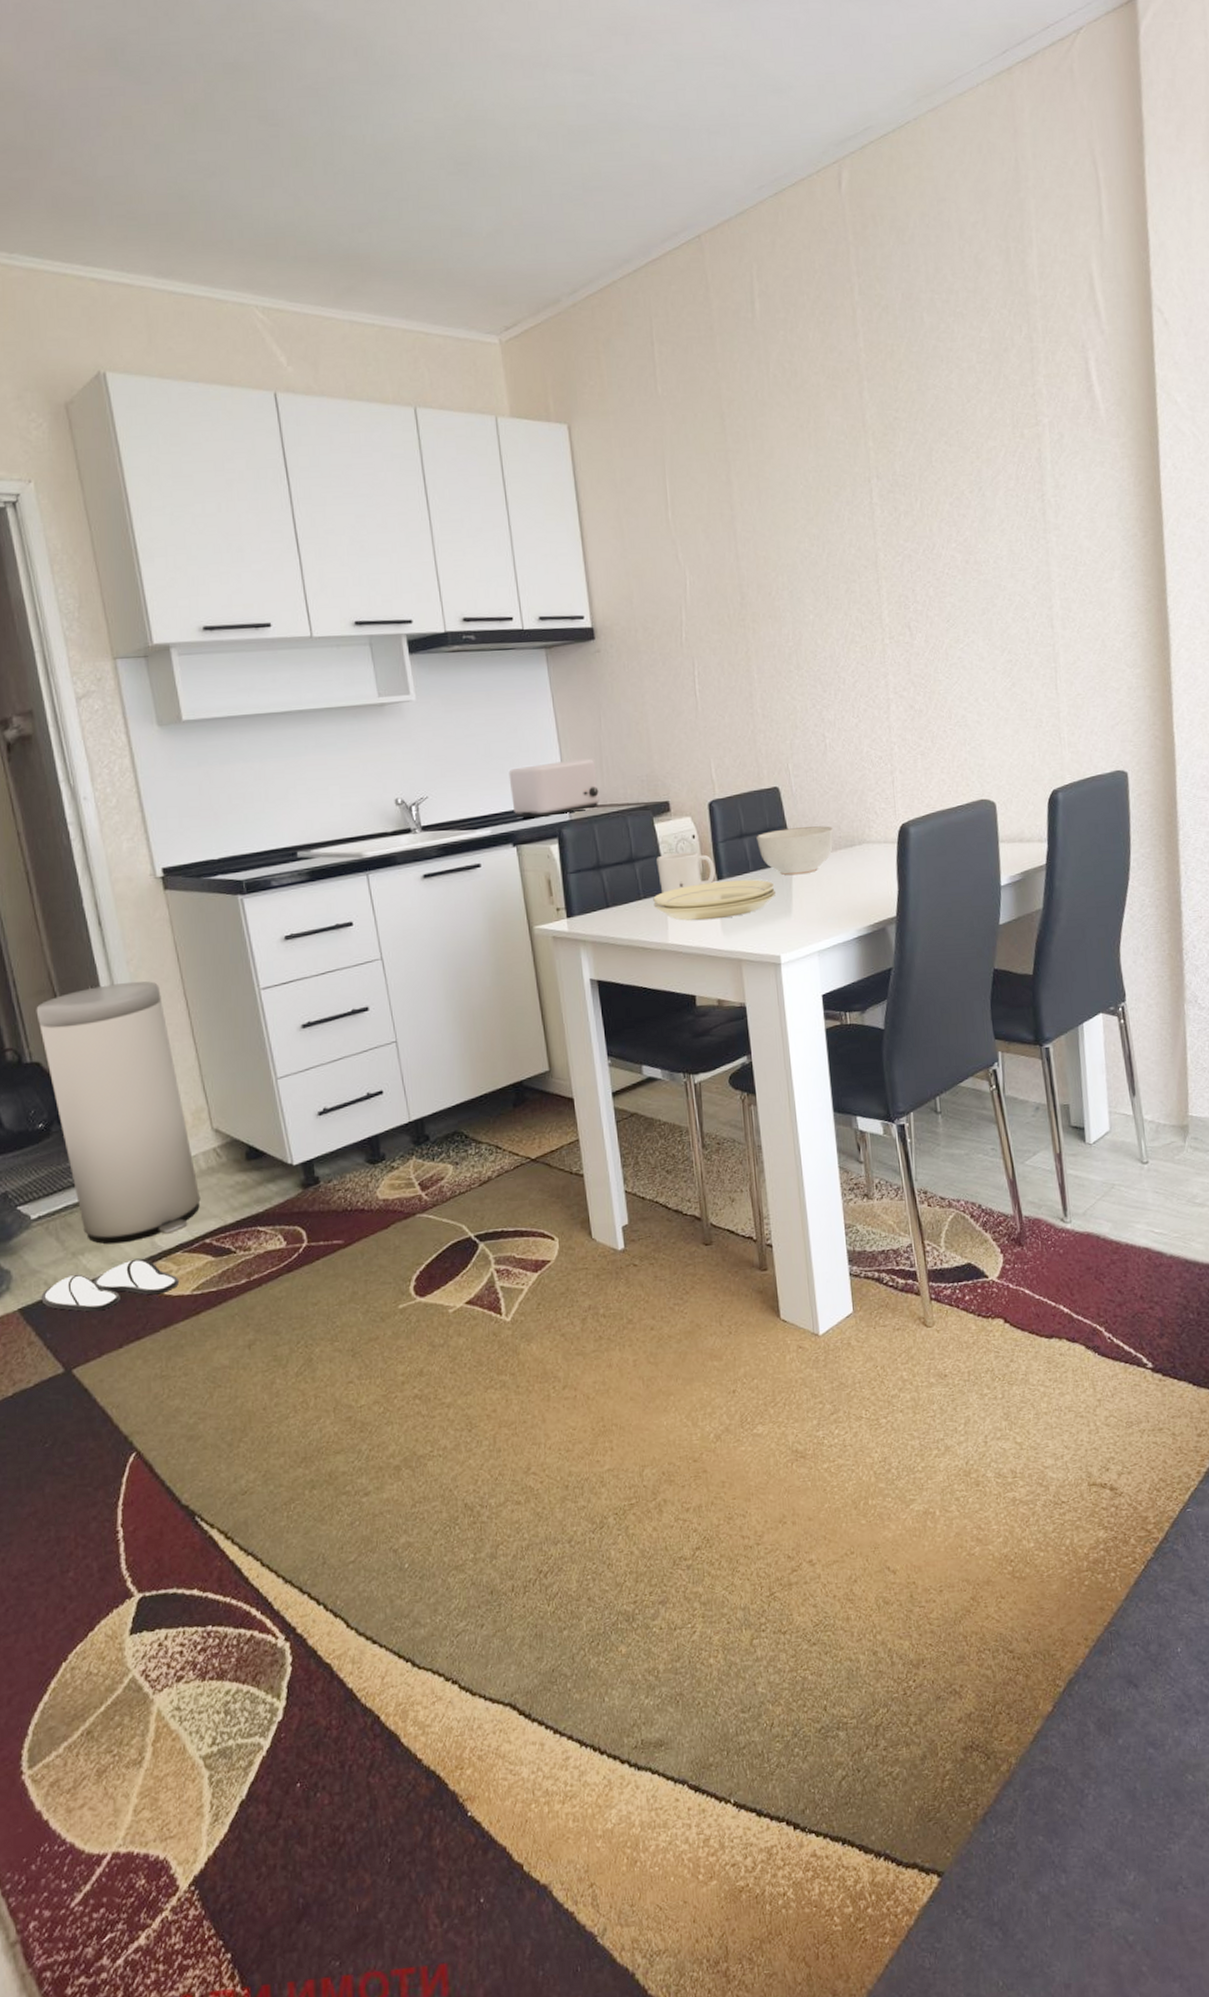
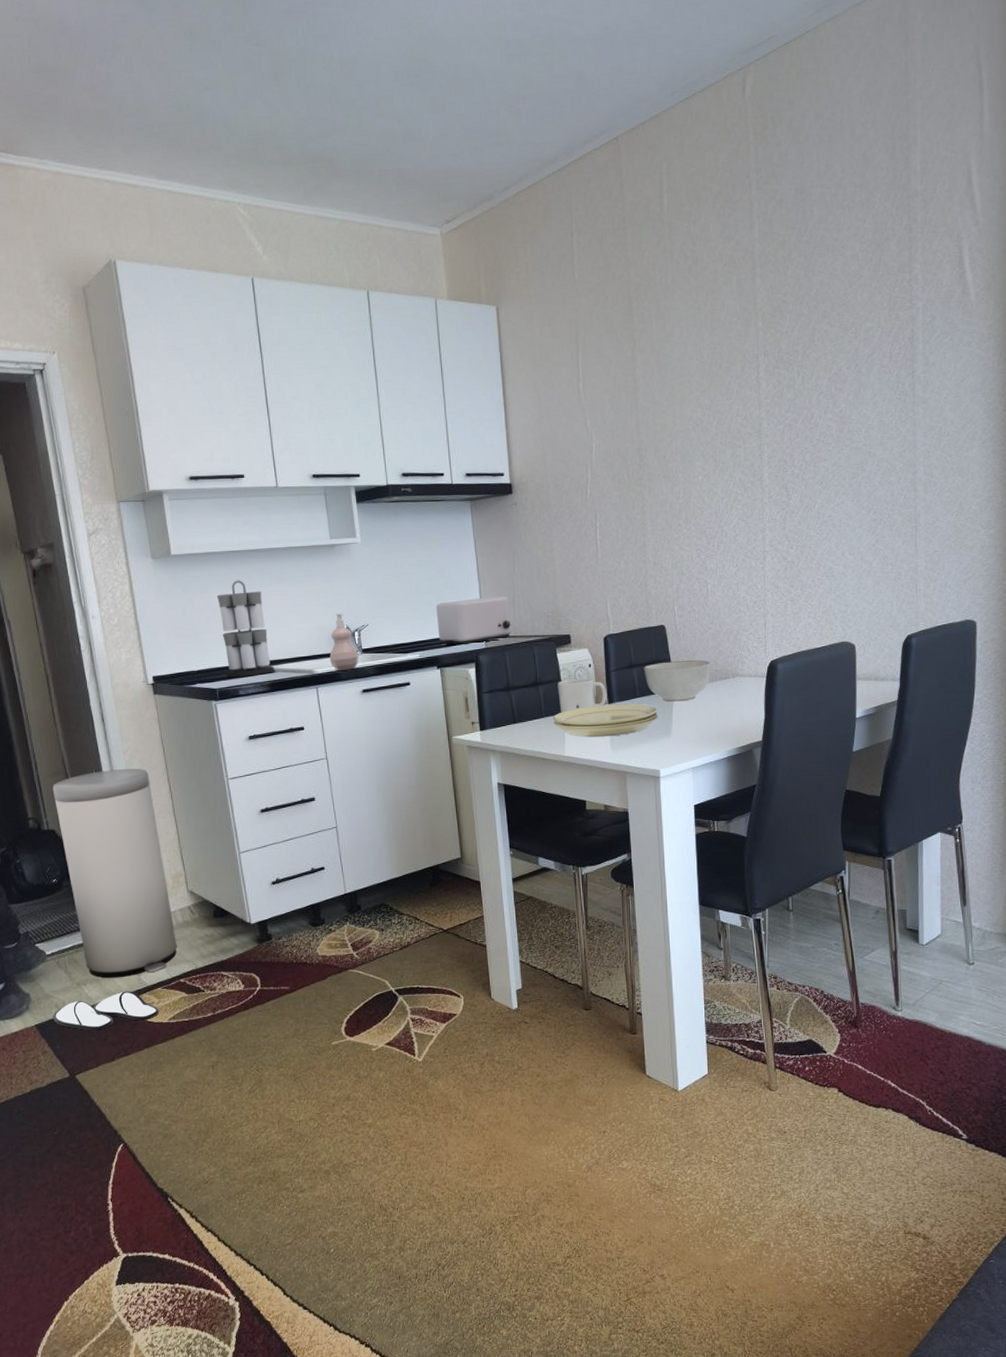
spice rack: none [241,748,315,866] -> present [217,580,275,677]
soap bottle: none [381,784,418,854] -> present [329,613,359,672]

